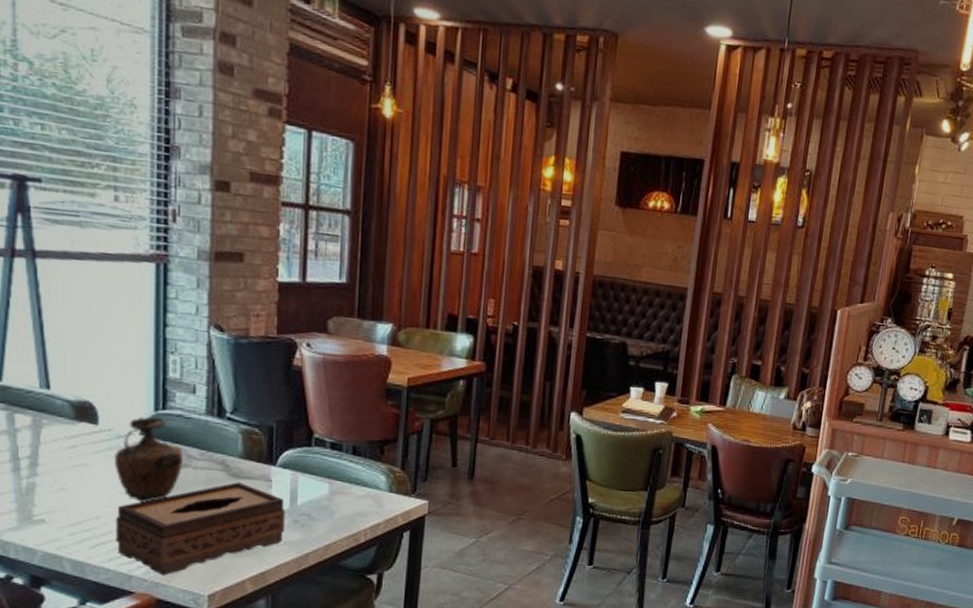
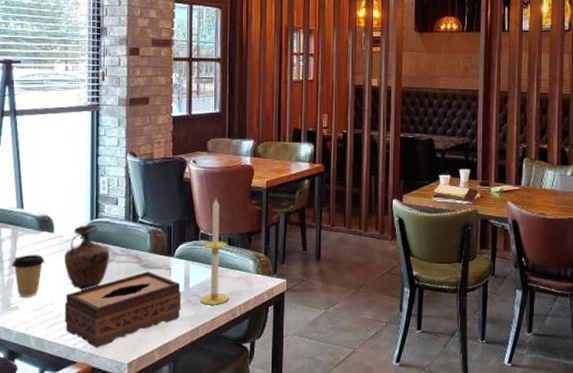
coffee cup: none [33,451,85,509] -> present [12,254,45,298]
candle: none [311,394,351,528] -> present [200,198,229,305]

